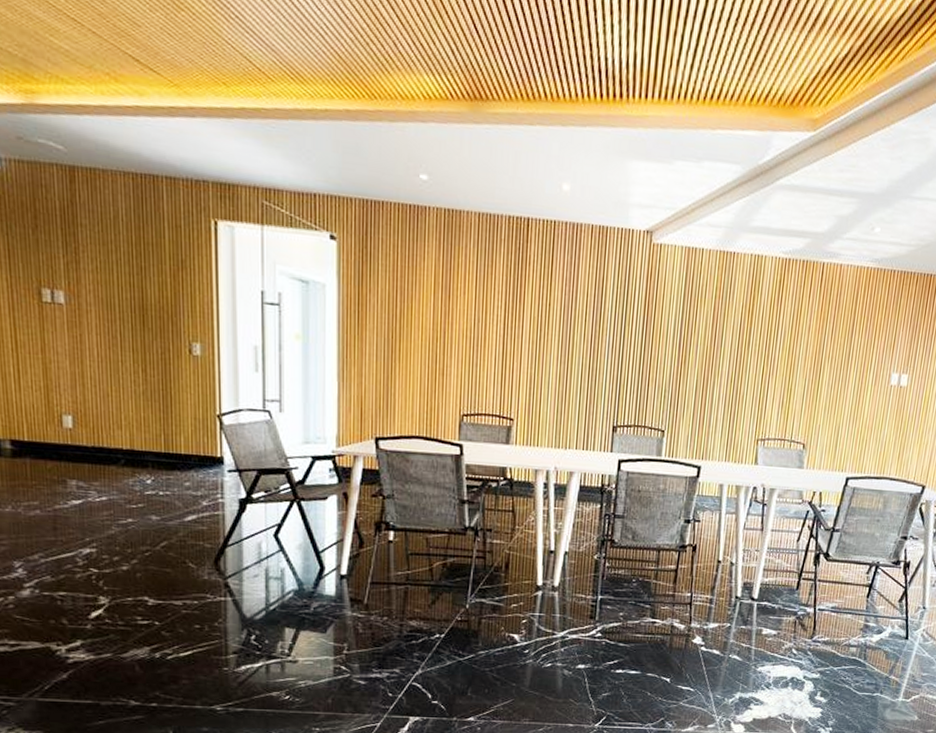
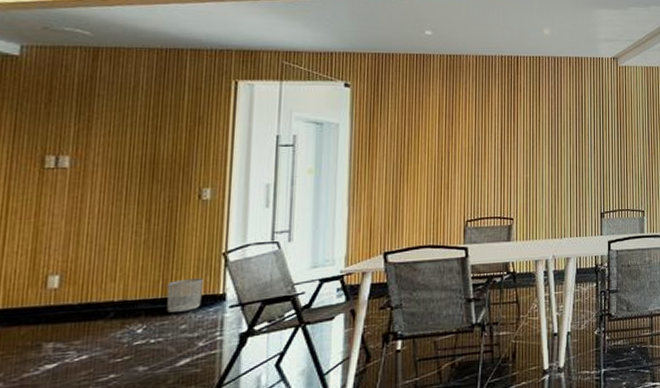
waste bin: none [168,436,202,469] -> present [166,277,204,312]

